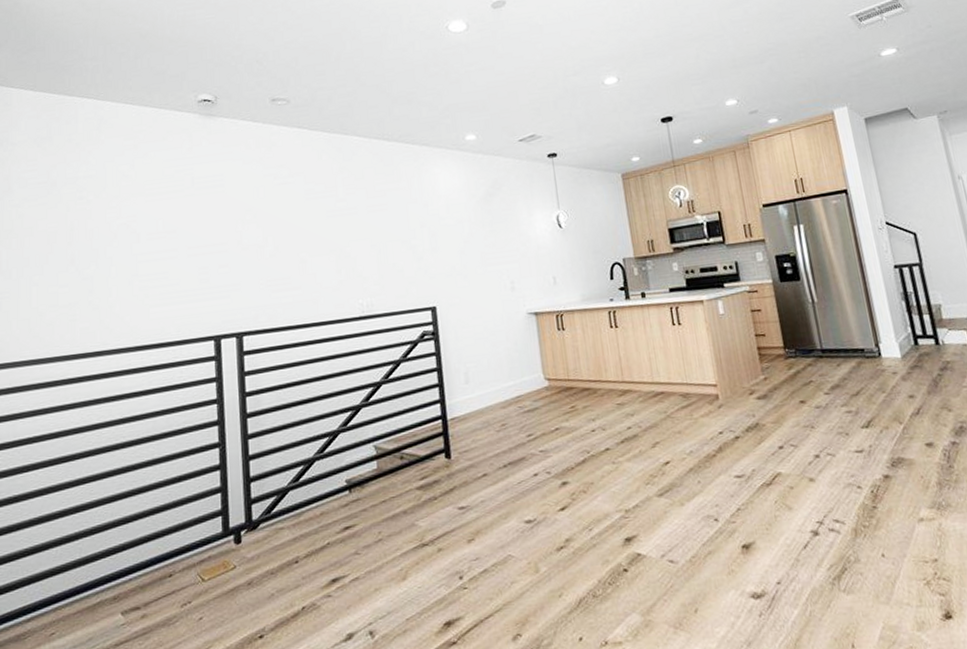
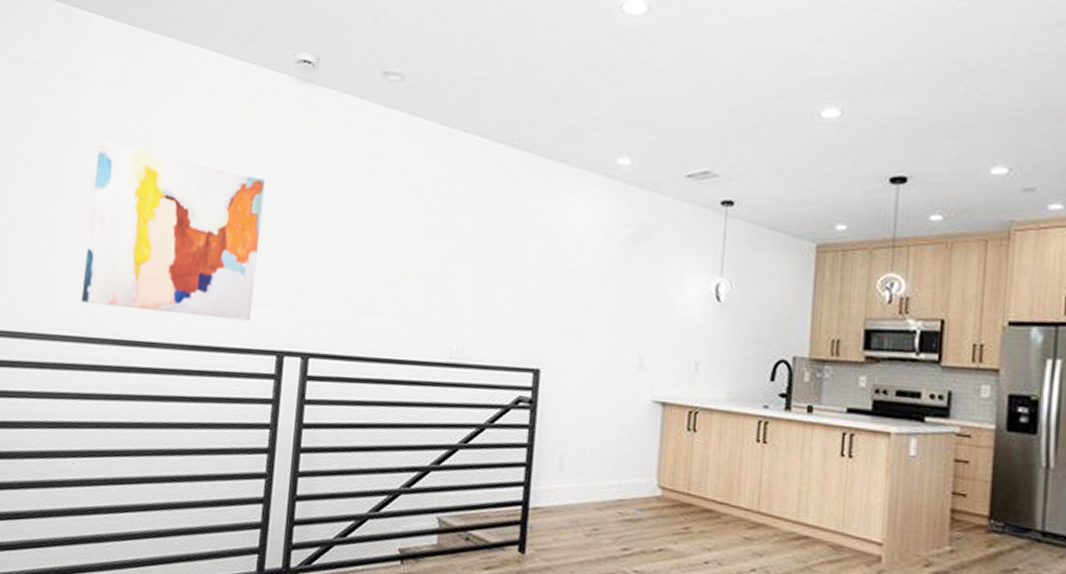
wall art: none [28,189,187,330] -> present [81,140,265,321]

